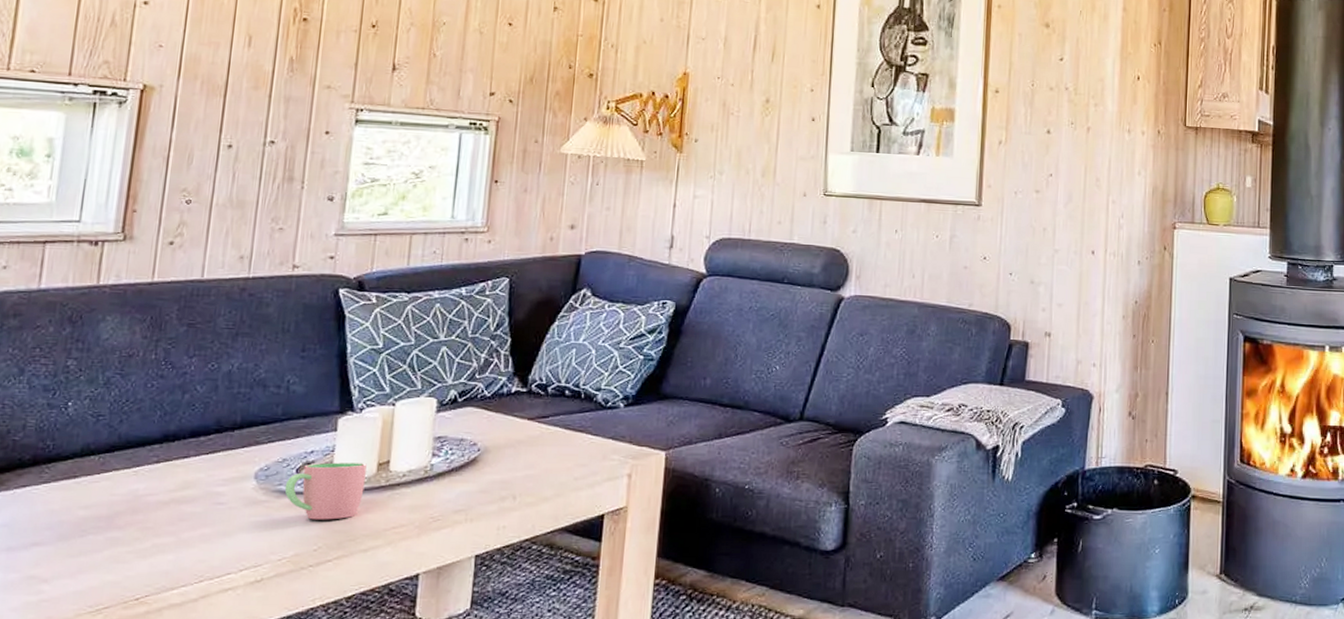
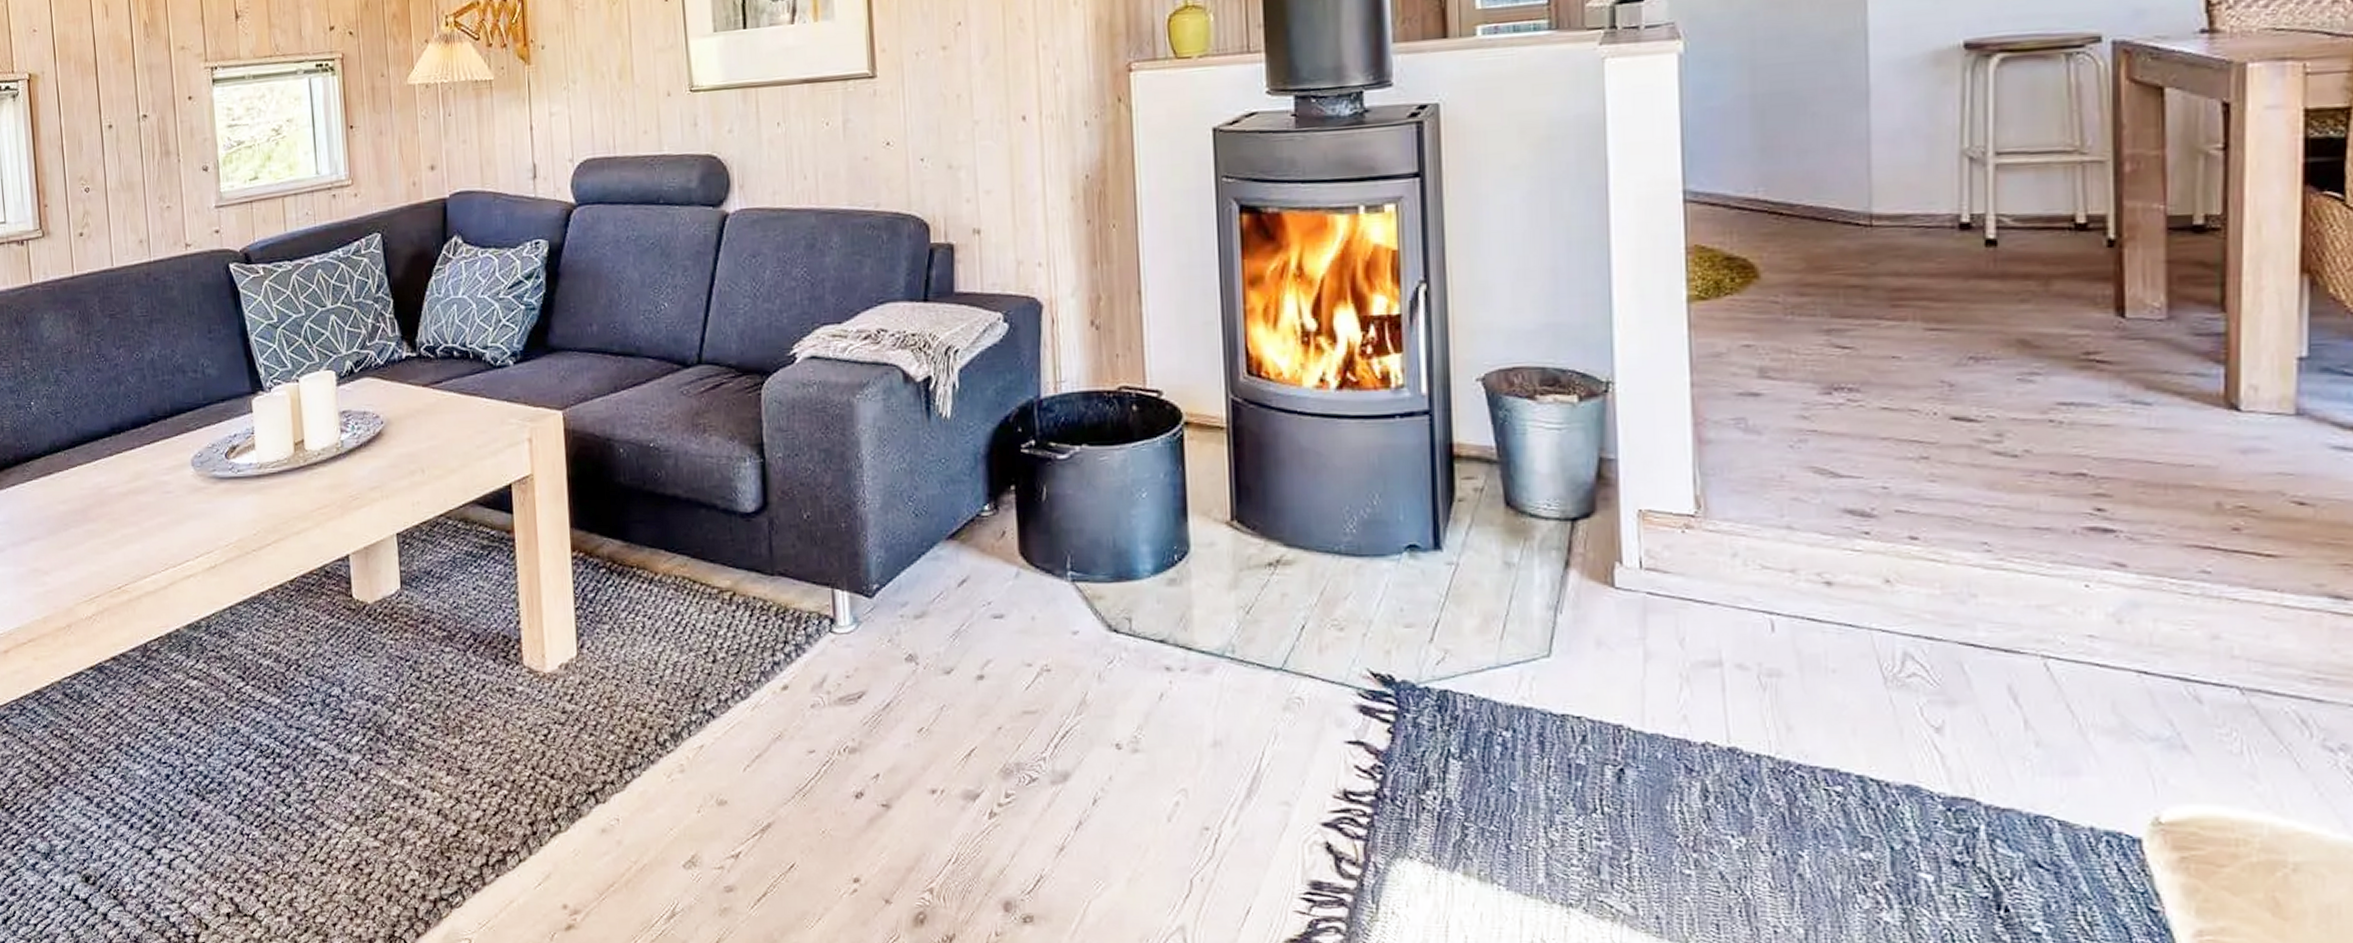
cup: present [284,462,367,520] -> none [218,444,287,504]

